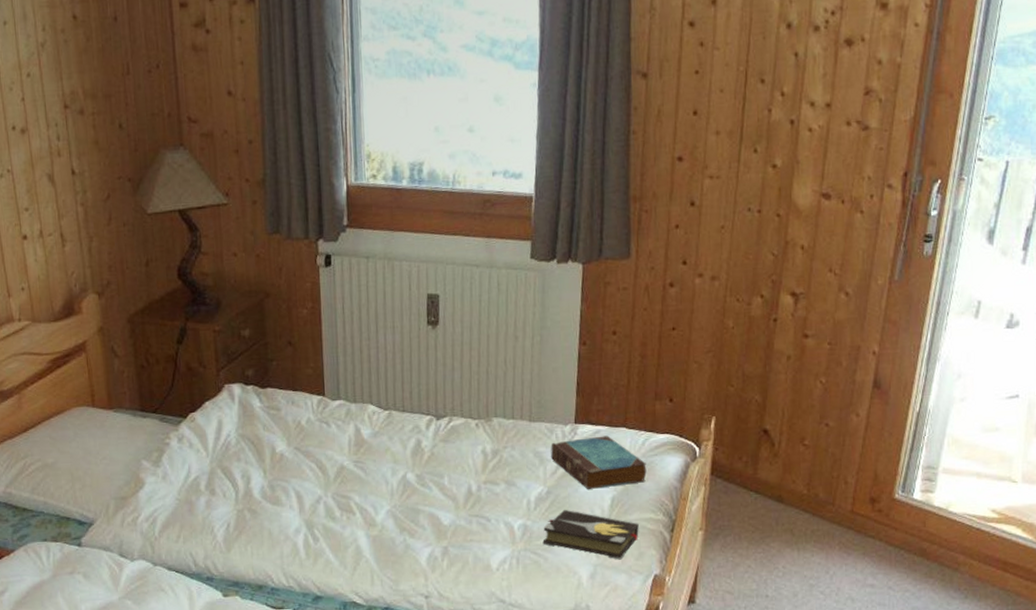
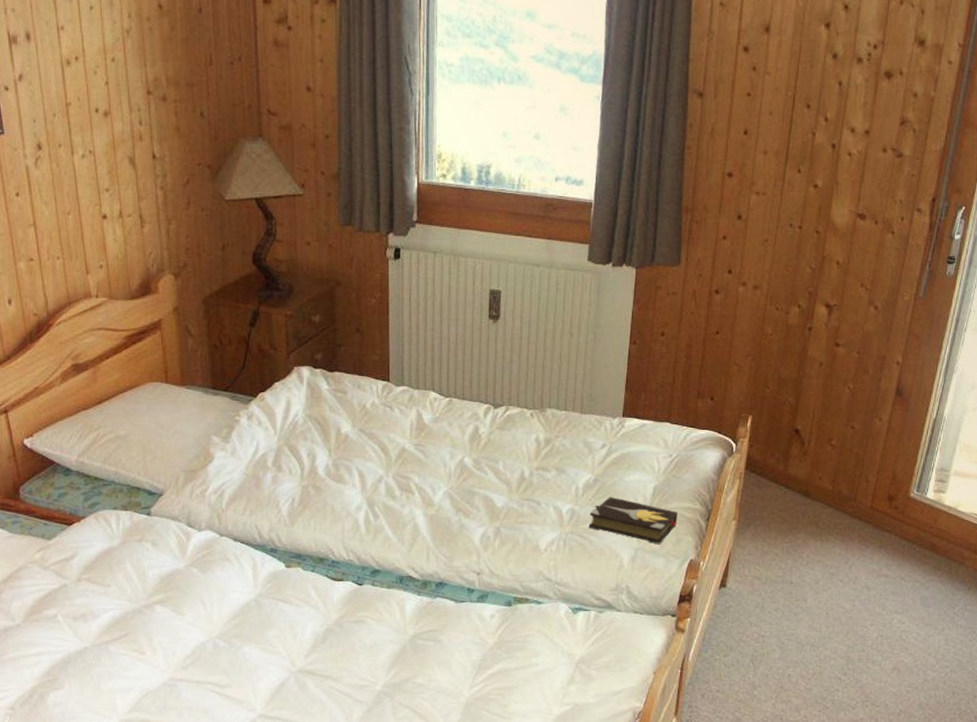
book: present [551,435,647,489] -> none [599,429,687,478]

